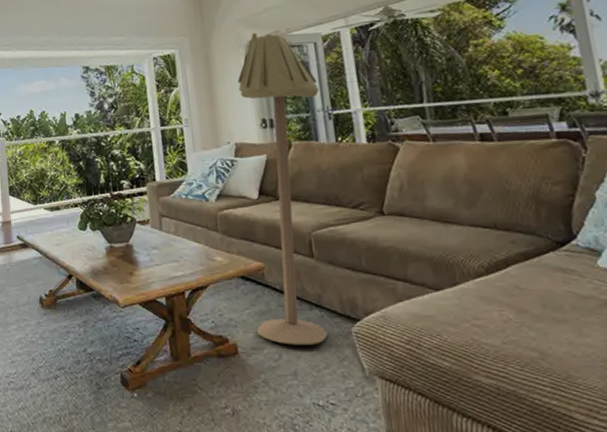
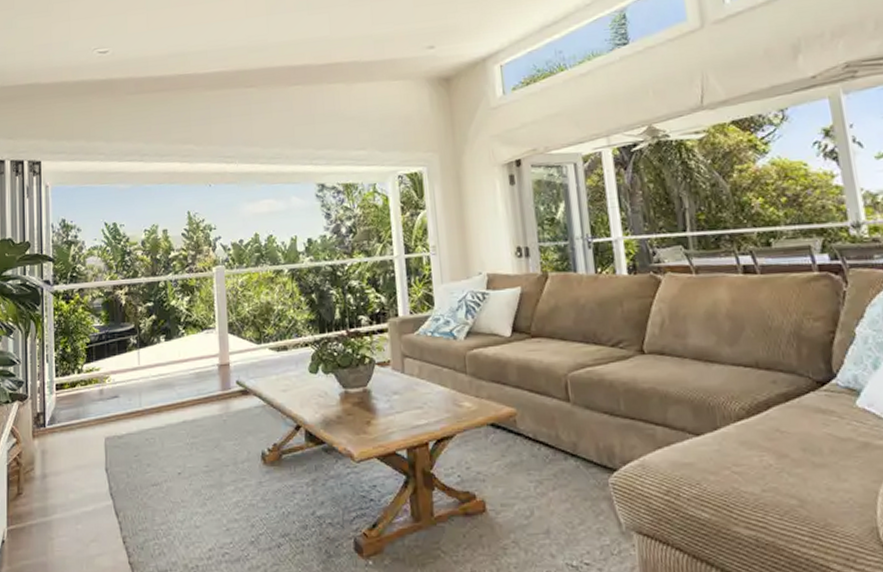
floor lamp: present [238,32,329,346] -> none [491,150,584,500]

